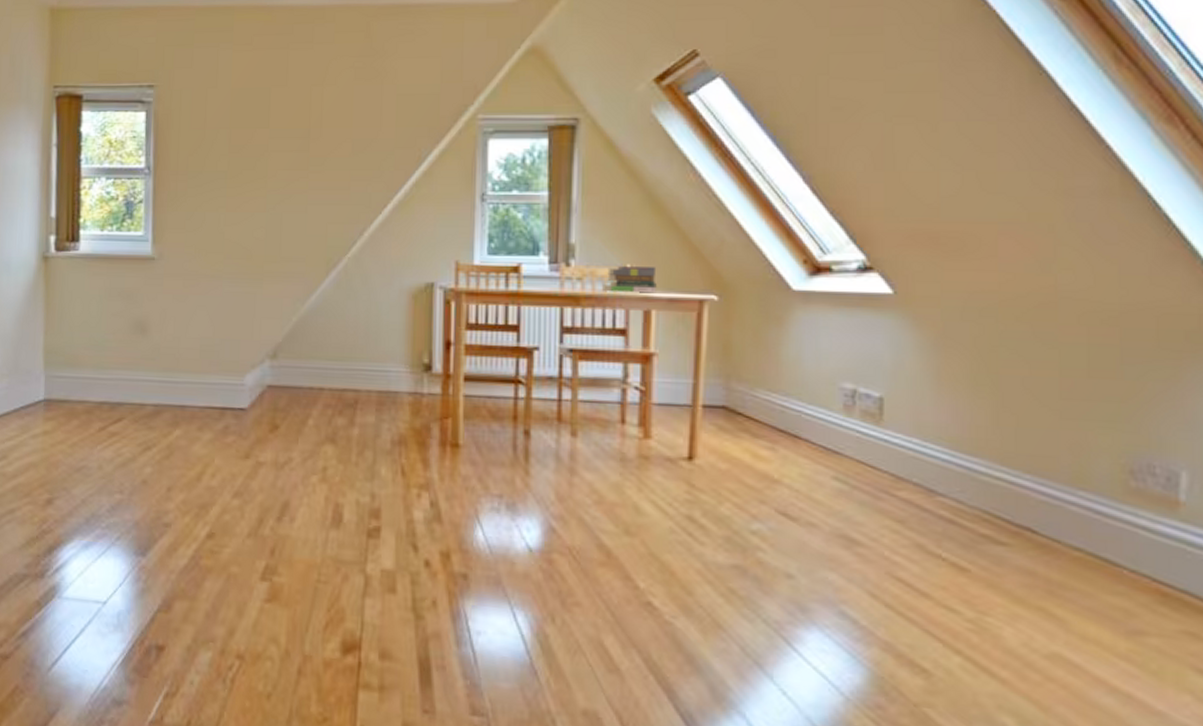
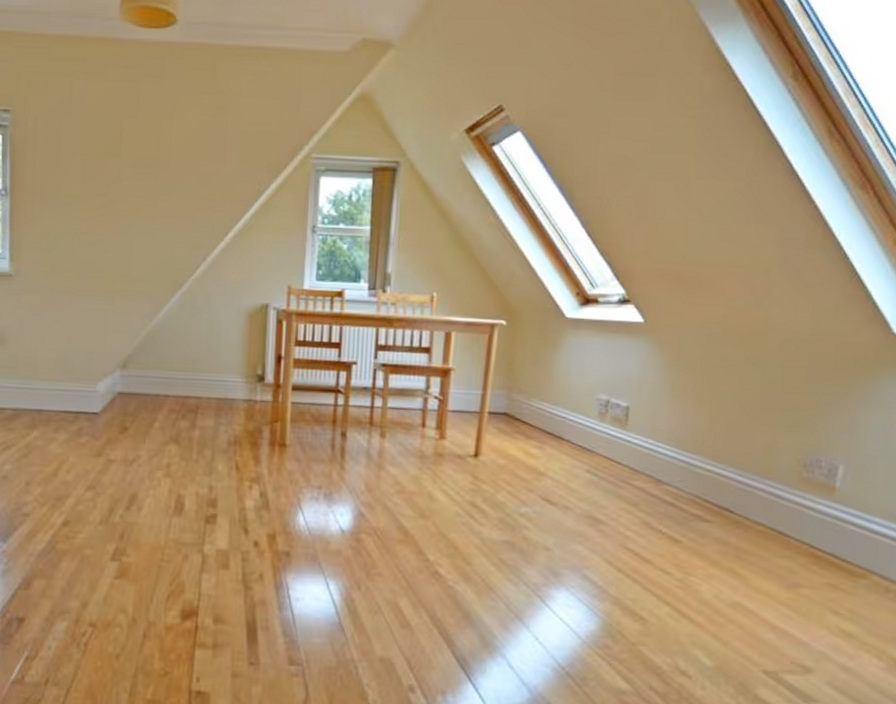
books: present [602,266,657,294] -> none [412,294,458,318]

